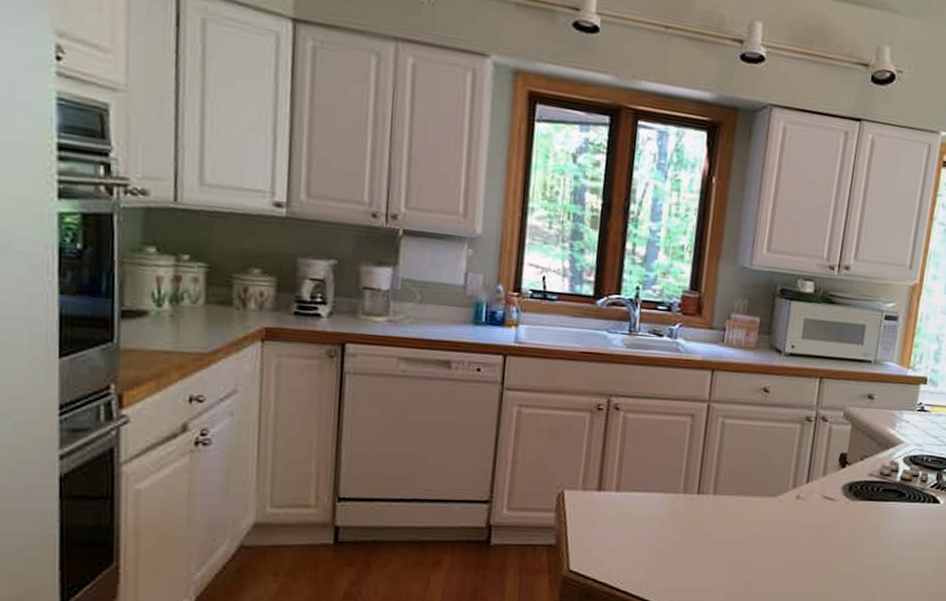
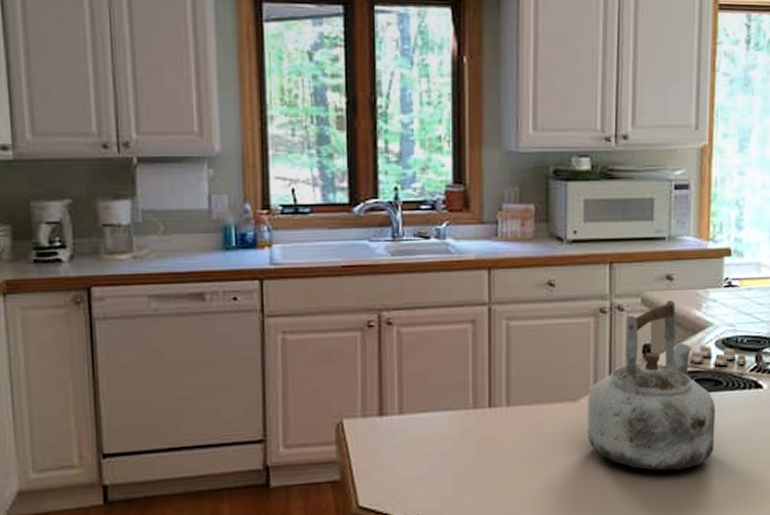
kettle: none [781,417,897,567] -> present [587,300,715,471]

